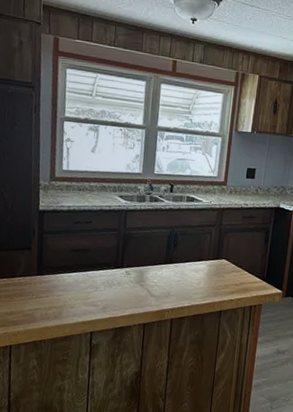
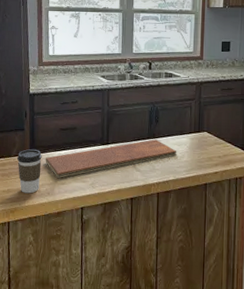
coffee cup: none [22,270,50,317] -> present [17,149,42,194]
chopping board: none [53,264,194,301] -> present [45,139,177,178]

